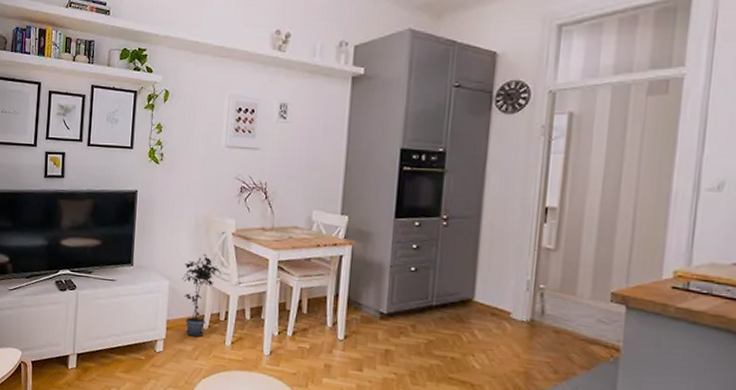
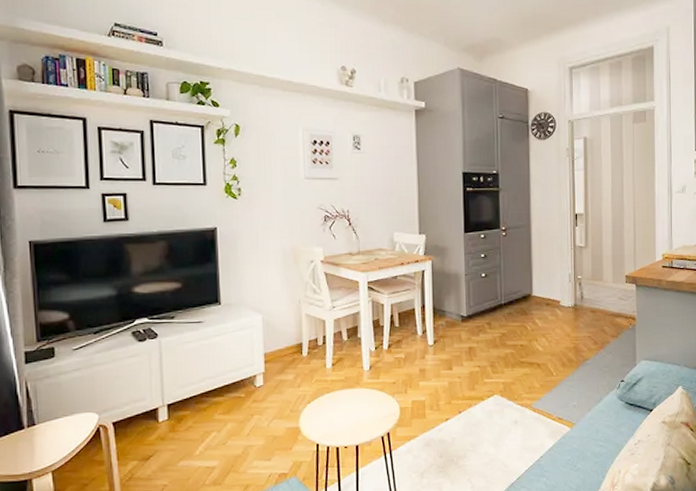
potted plant: present [181,253,221,337] -> none [274,283,315,366]

